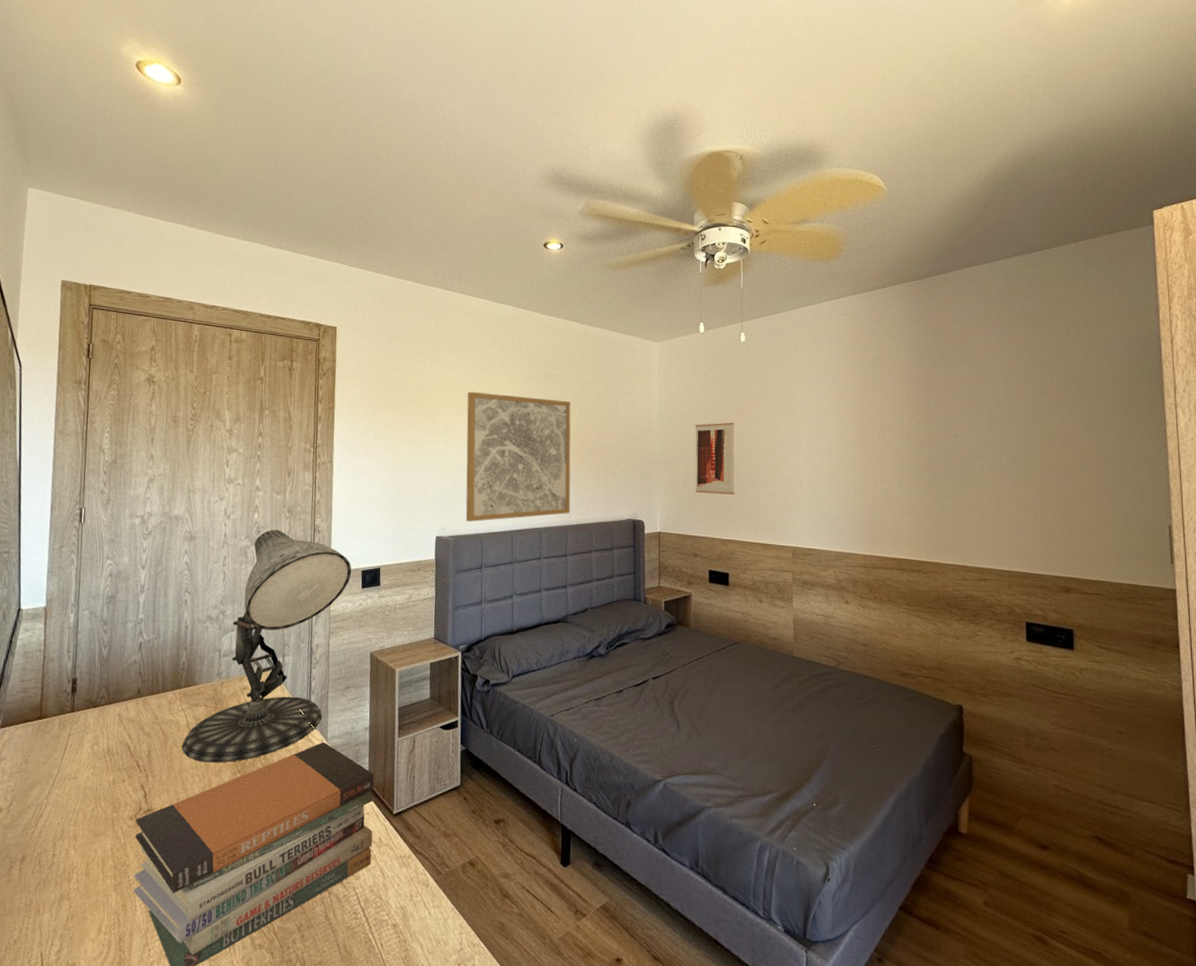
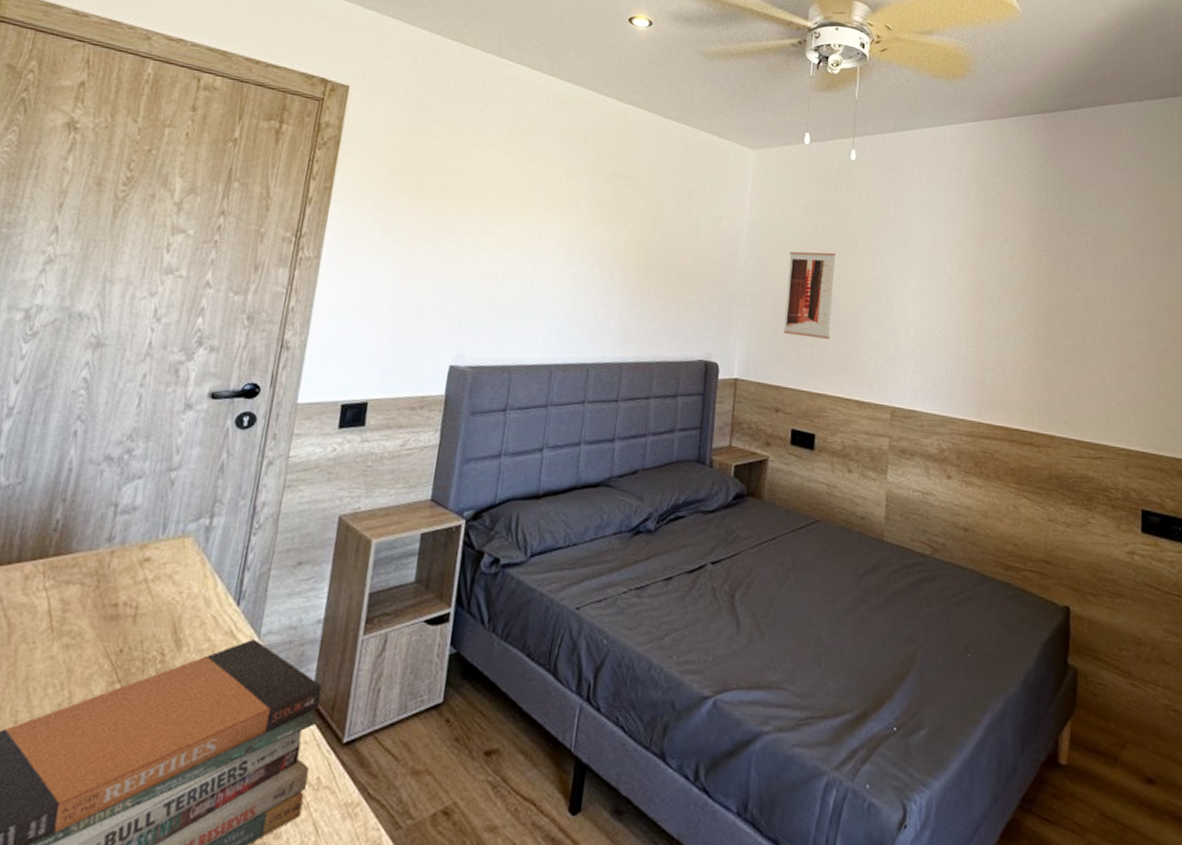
desk lamp: present [181,529,352,763] -> none [33,341,328,668]
wall art: present [465,391,571,522] -> none [492,185,643,350]

